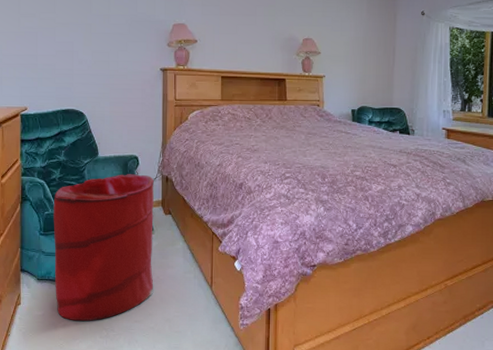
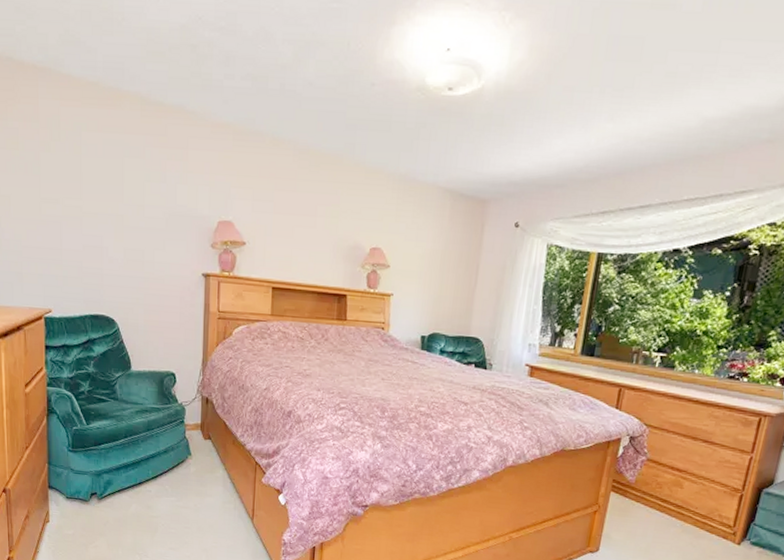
laundry hamper: present [53,174,154,322] -> none [82,391,193,545]

